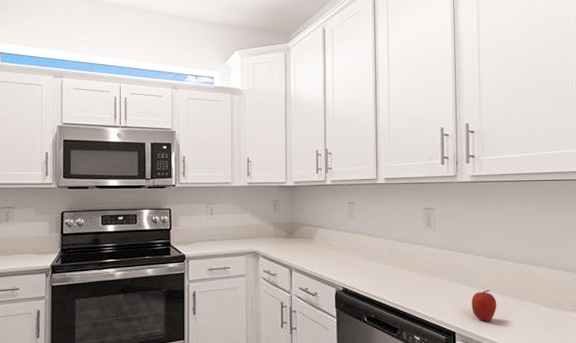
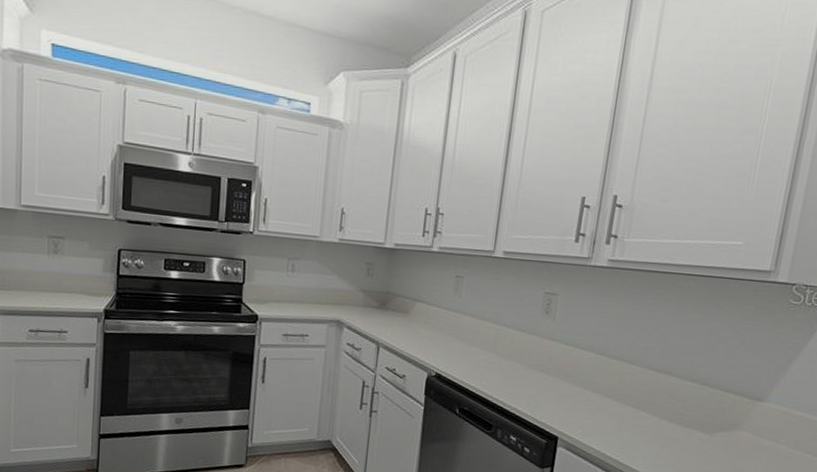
fruit: present [471,290,497,322] -> none [581,394,613,430]

